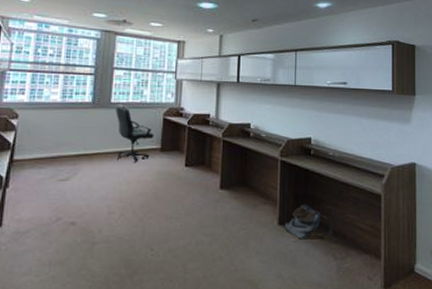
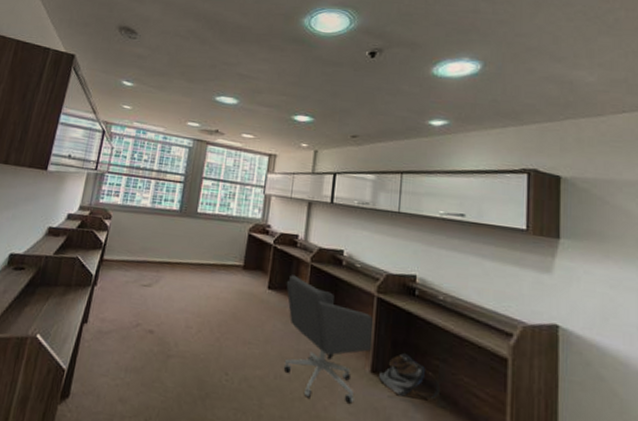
office chair: present [116,104,154,162] -> none [199,214,238,277]
office chair: none [201,151,279,256] -> present [283,275,373,404]

